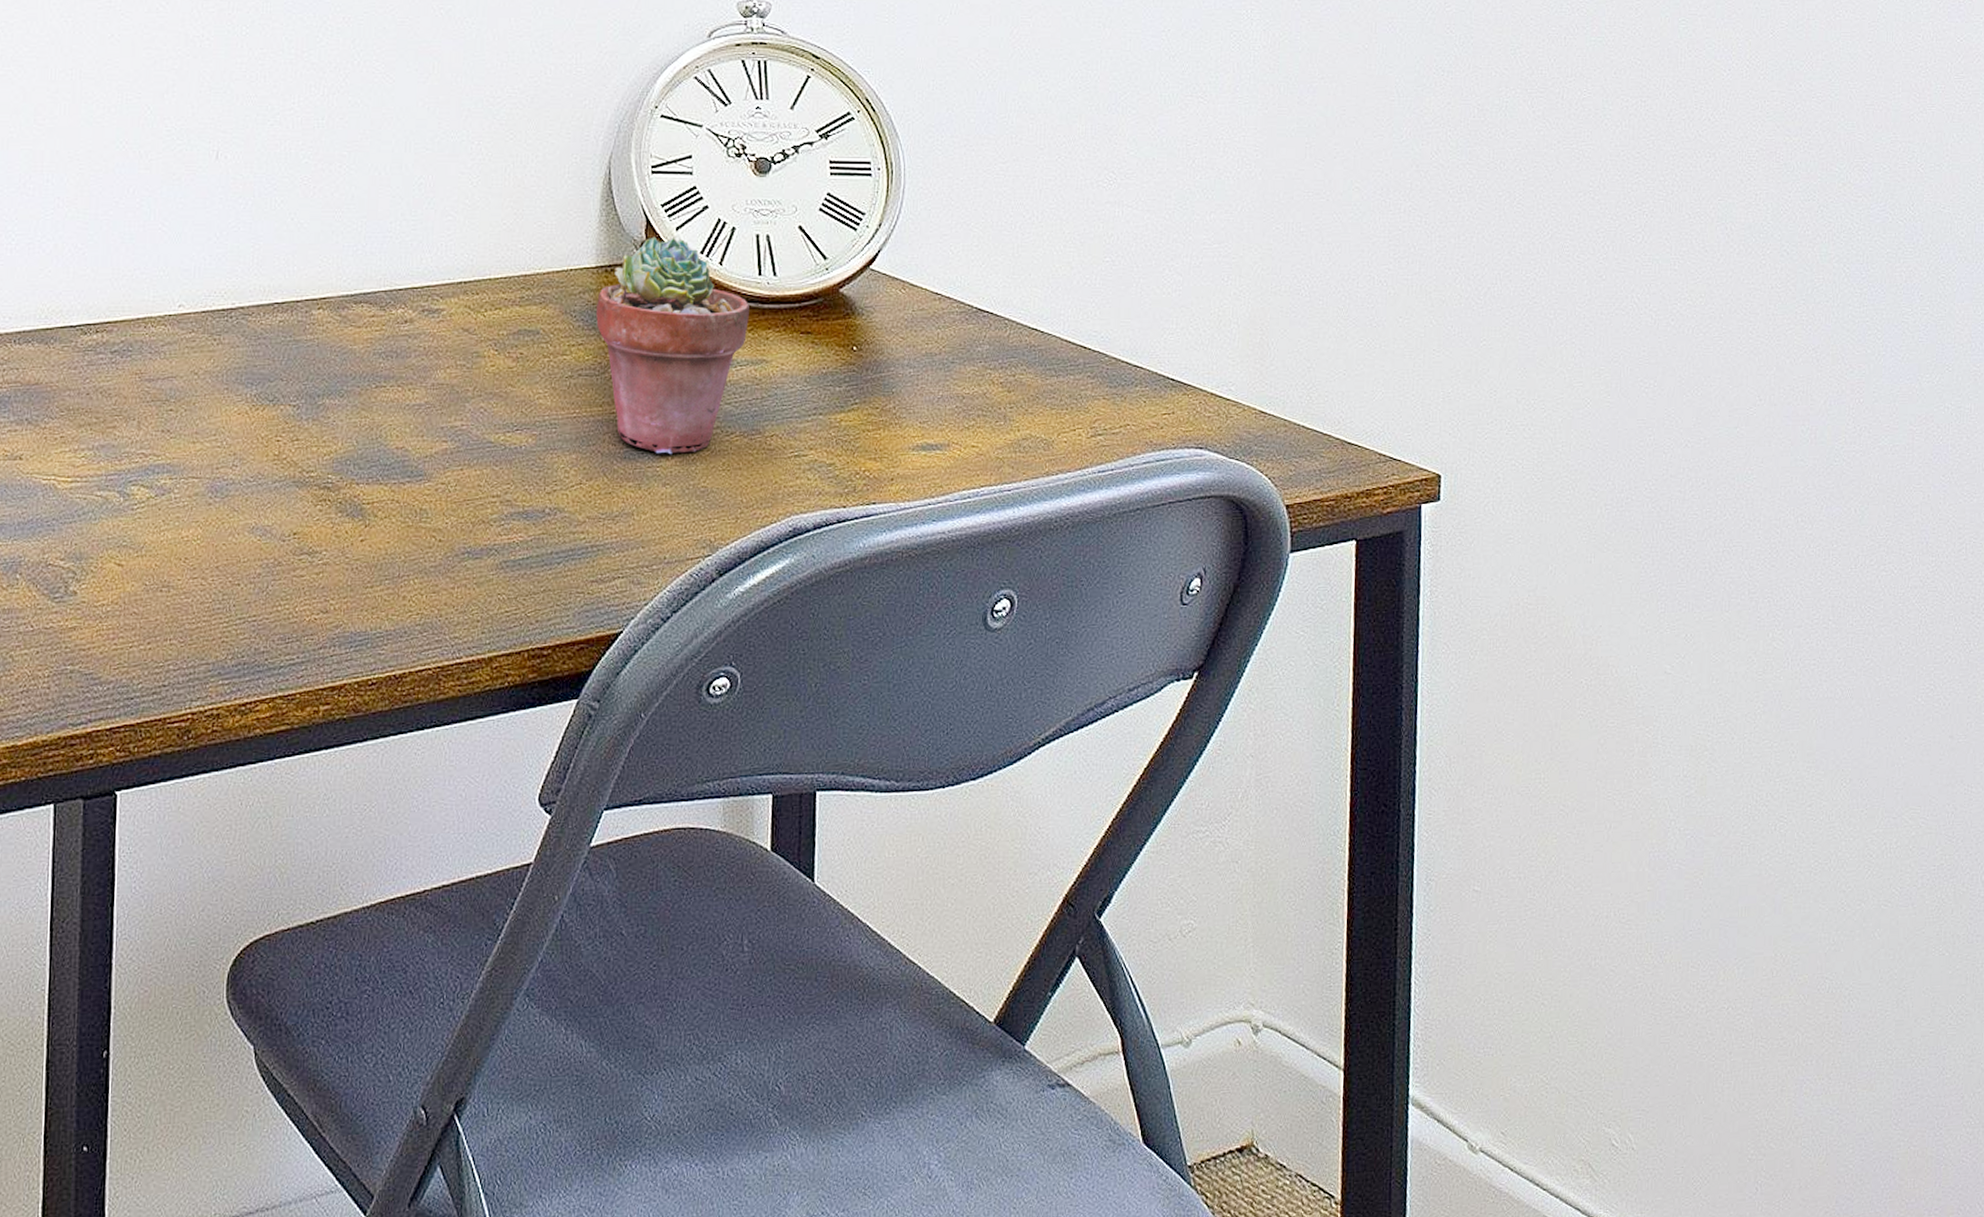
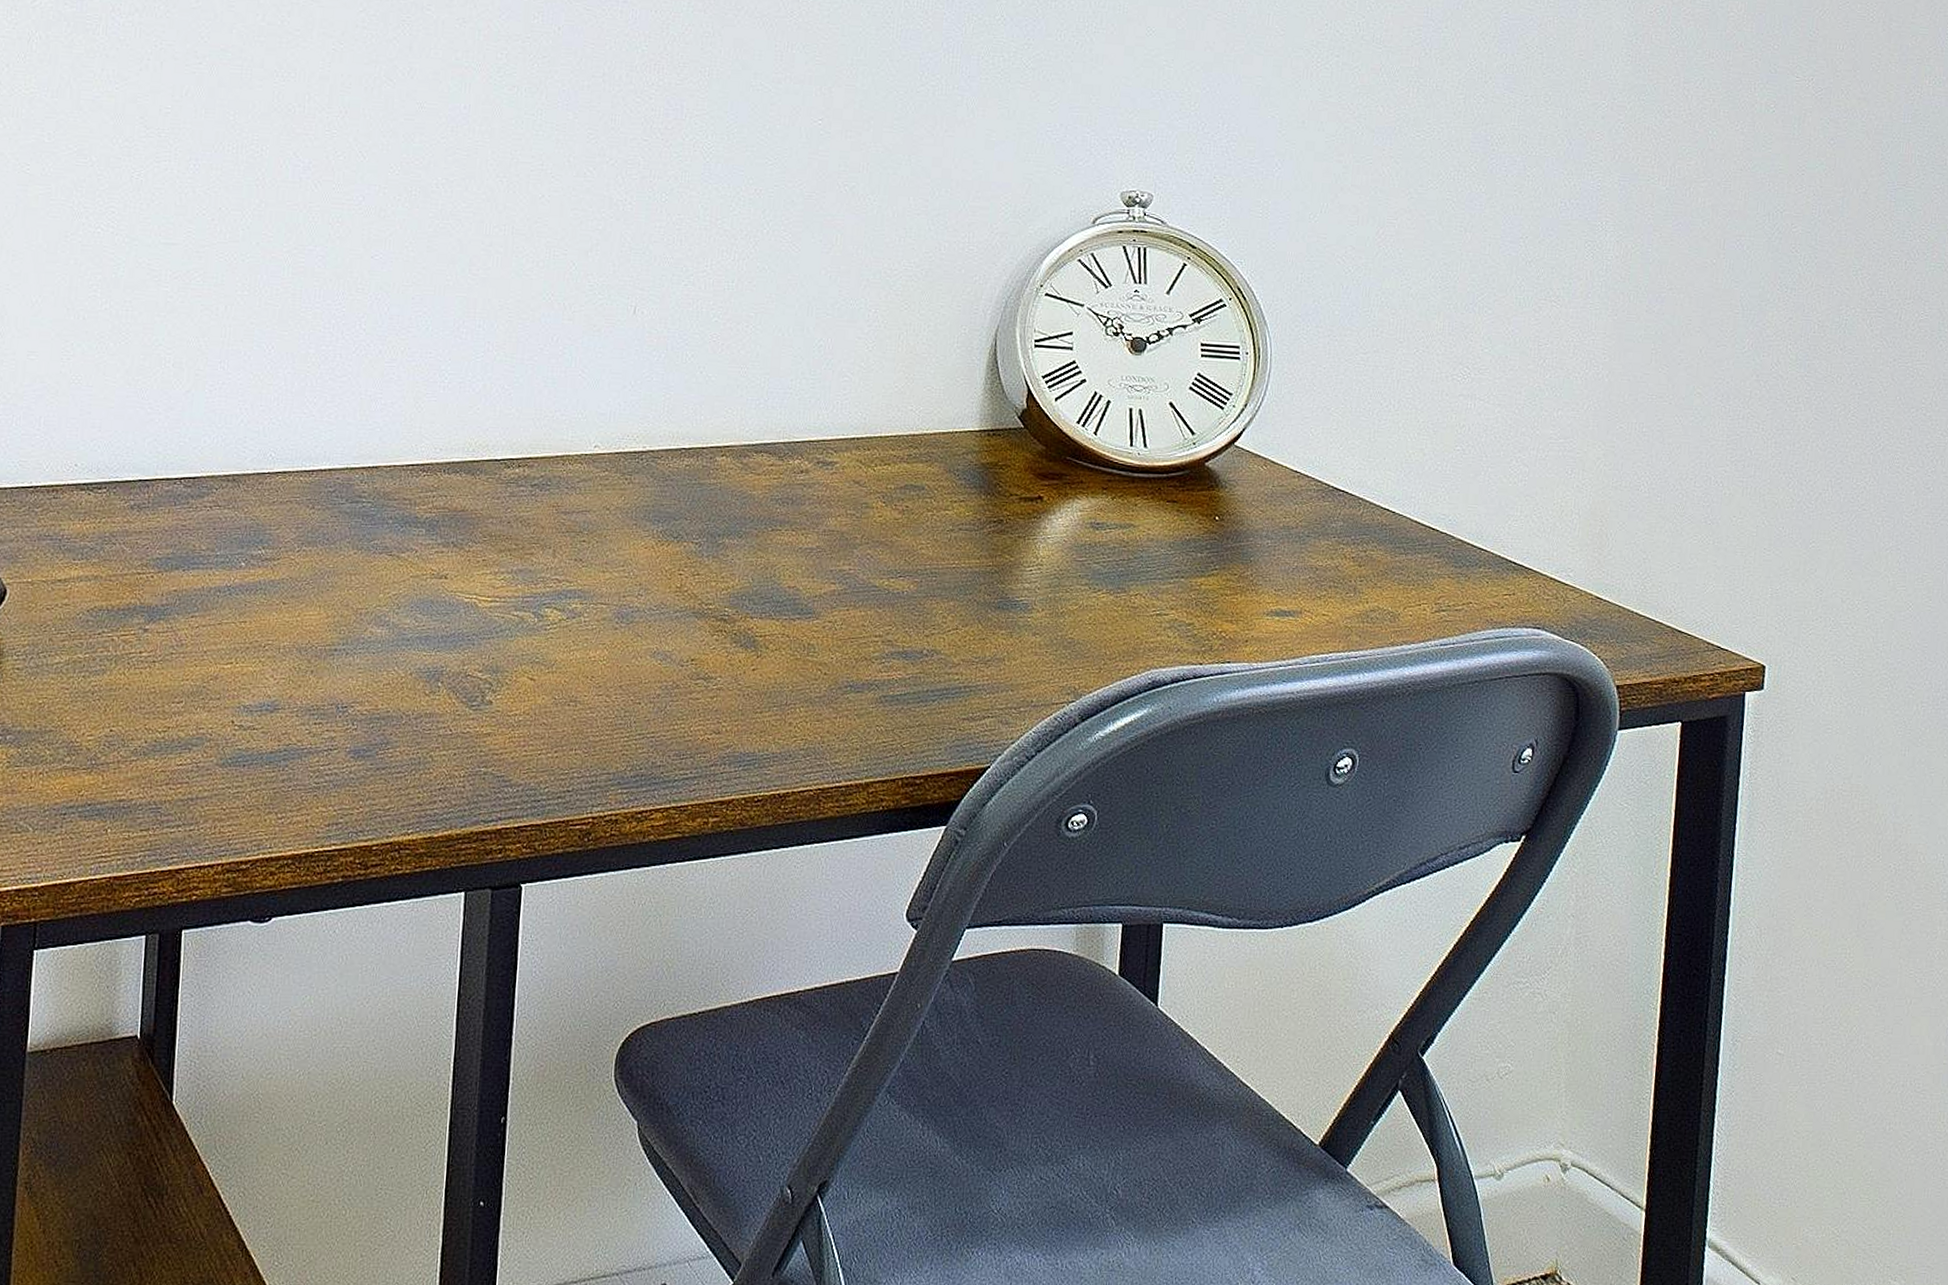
potted succulent: present [596,236,749,455] -> none [977,405,1120,607]

